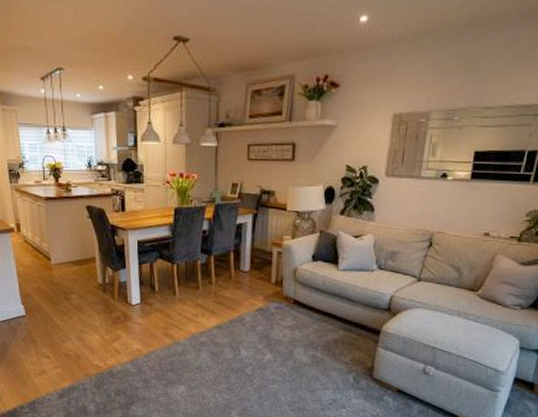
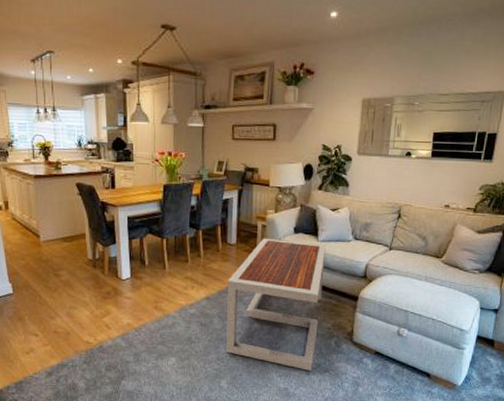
coffee table: none [237,265,347,406] -> present [226,238,326,371]

